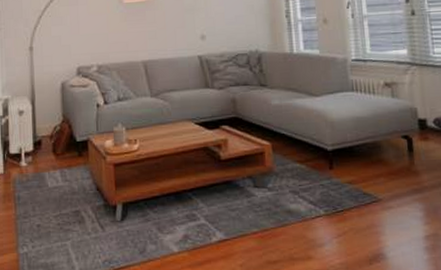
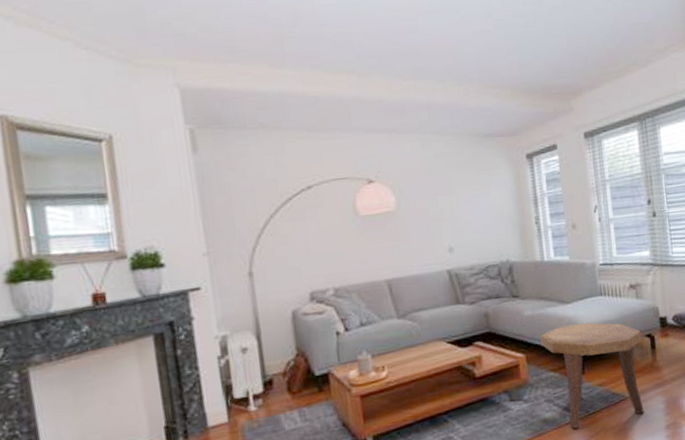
side table: none [286,117,399,224] -> present [539,322,644,429]

